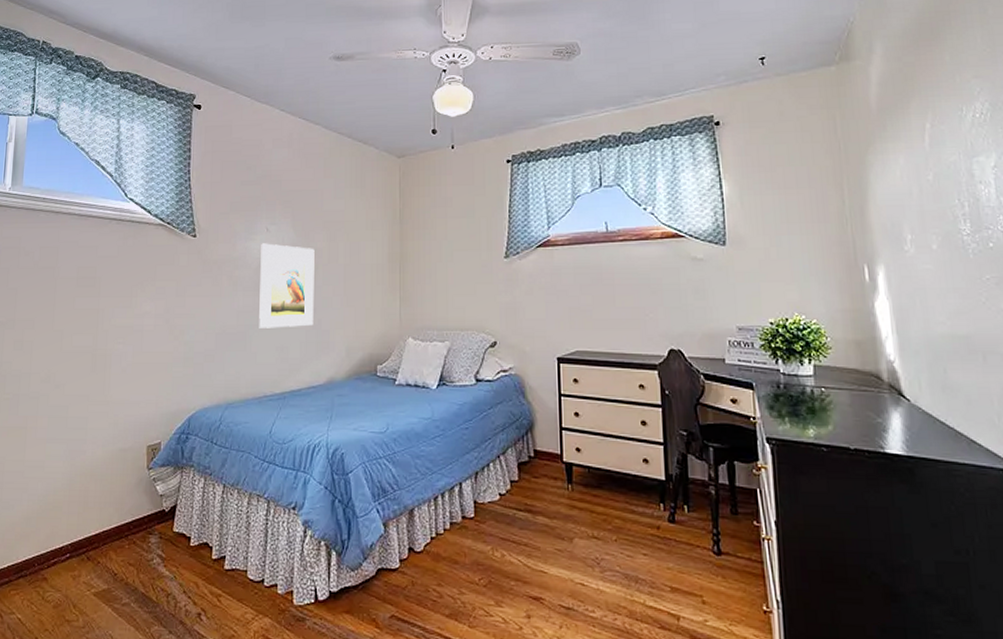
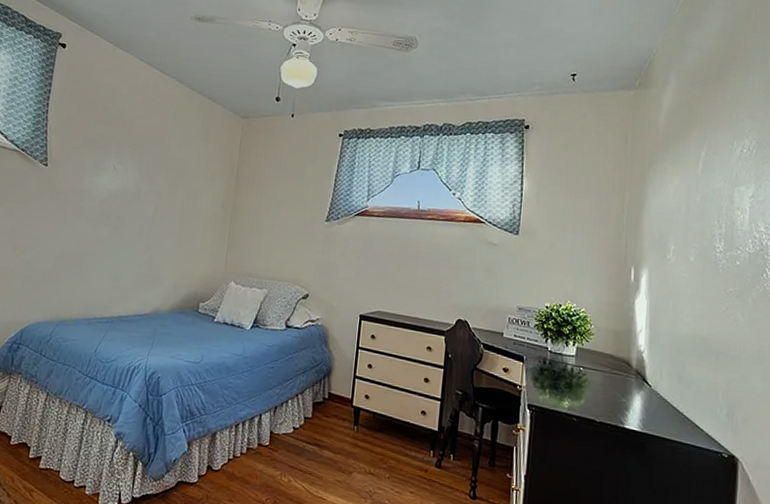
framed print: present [259,243,315,328] -> none [96,180,156,260]

